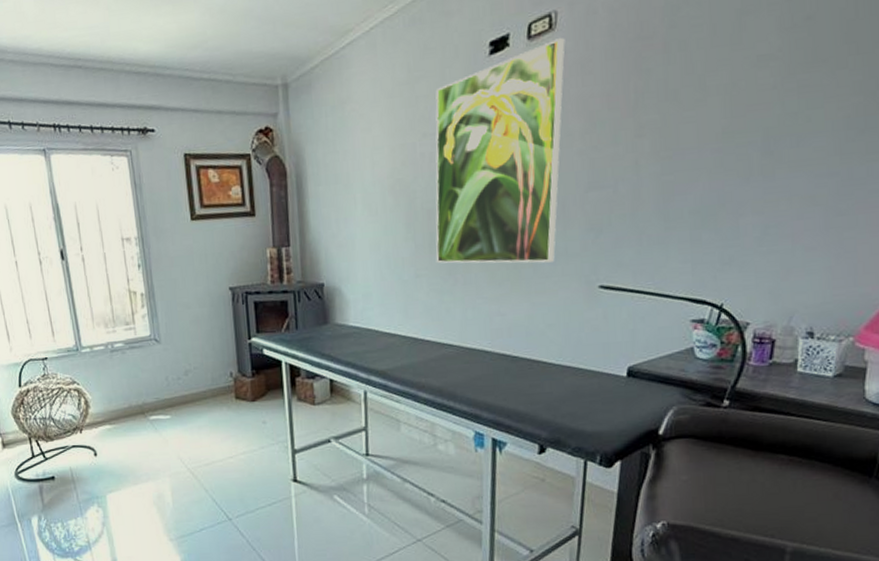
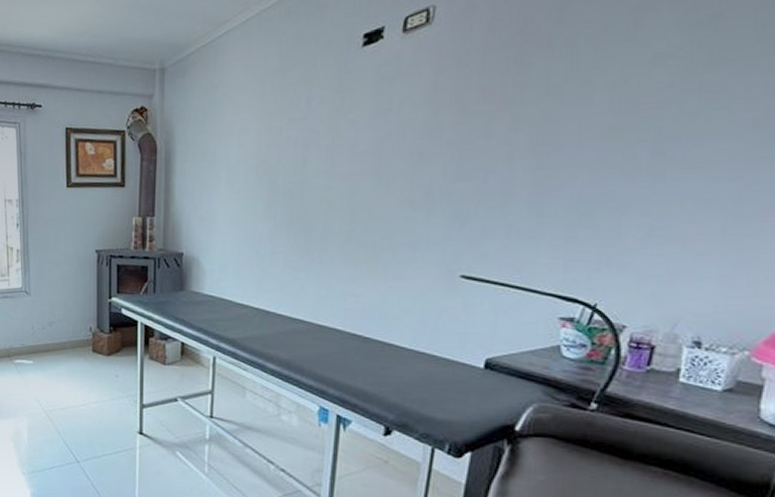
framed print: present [435,37,565,264] -> none [293,31,442,249]

